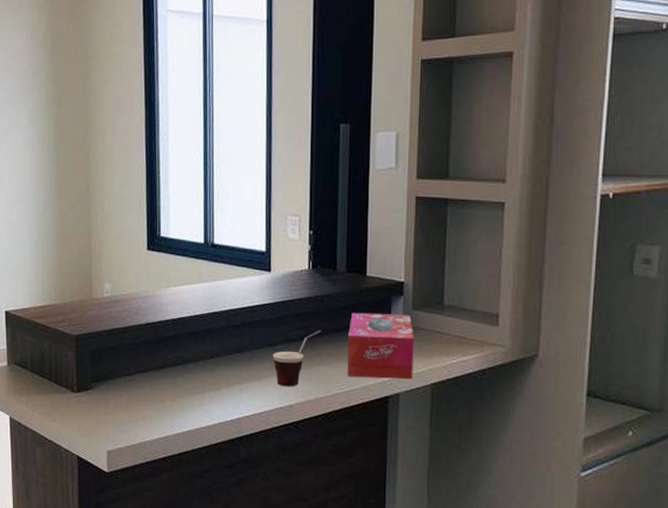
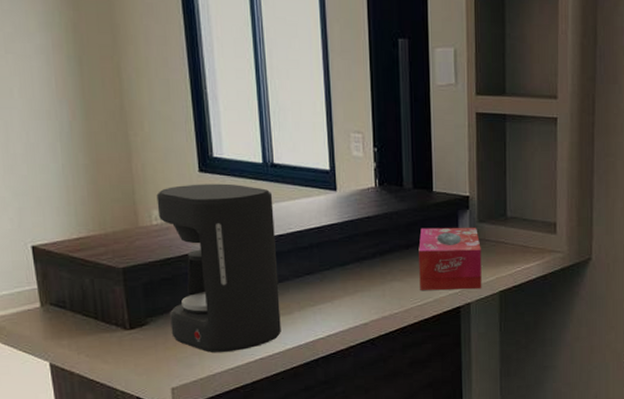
coffee maker: none [109,261,211,422] -> present [156,183,281,353]
cup: present [272,330,321,387] -> none [344,247,391,306]

